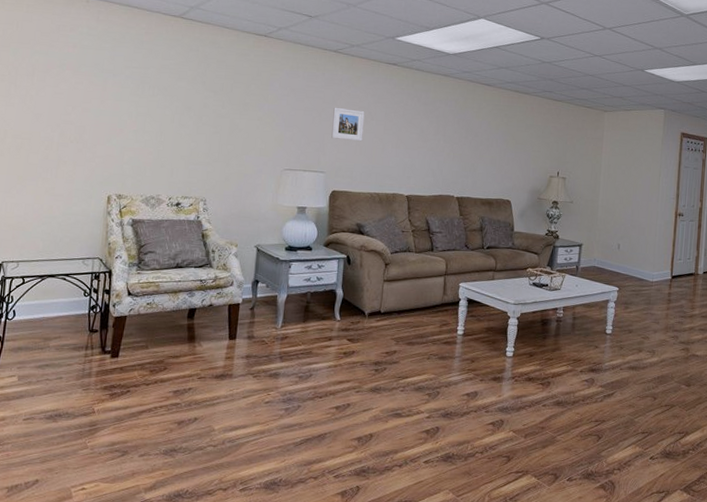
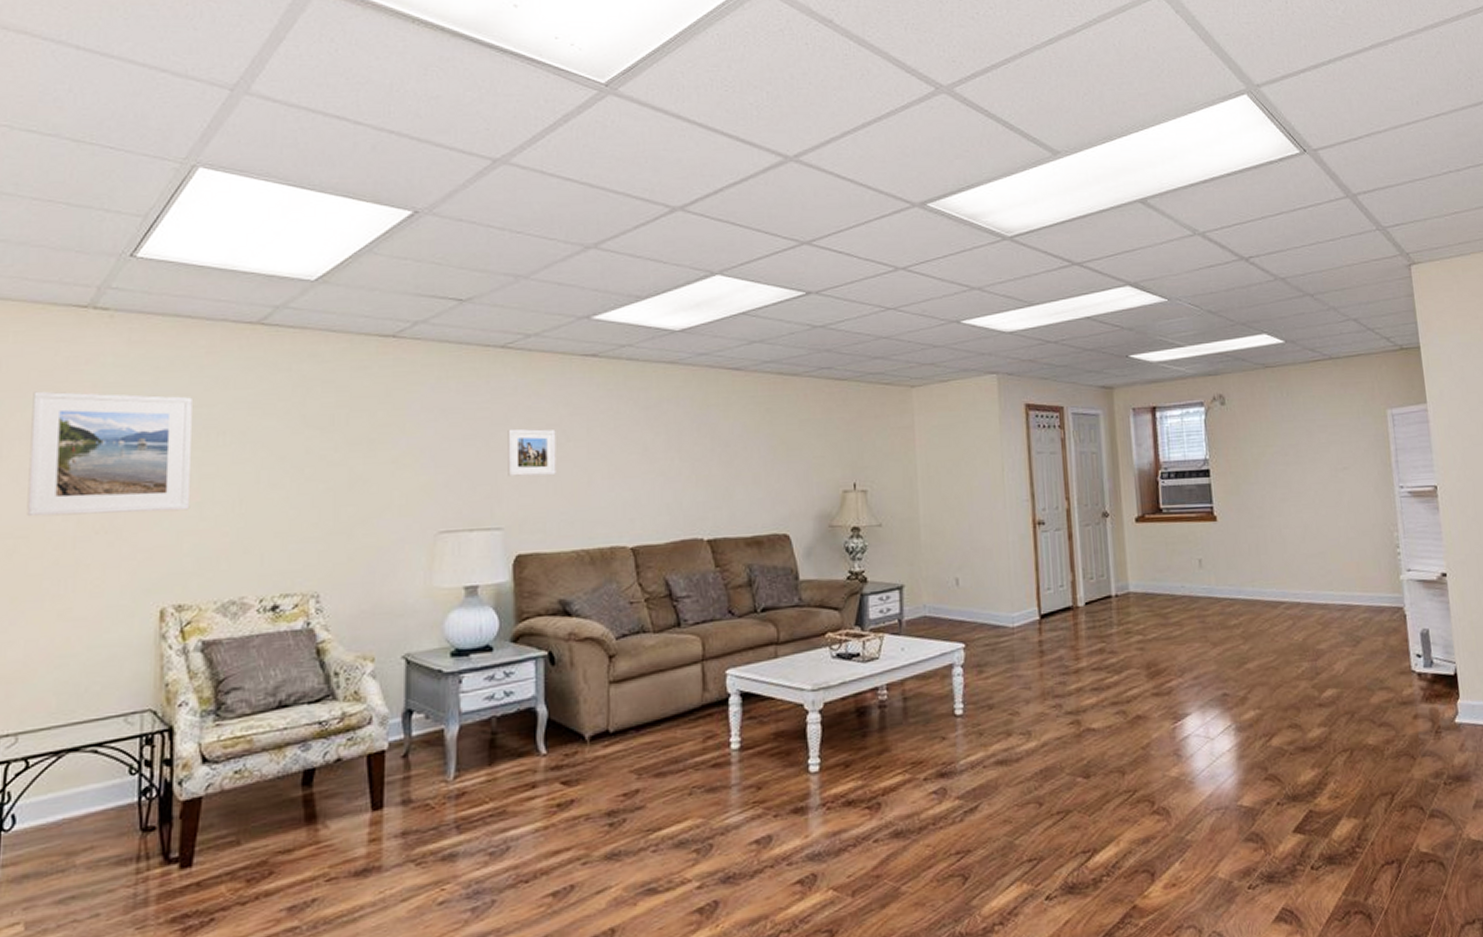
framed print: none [30,45,135,135] -> present [27,391,193,517]

